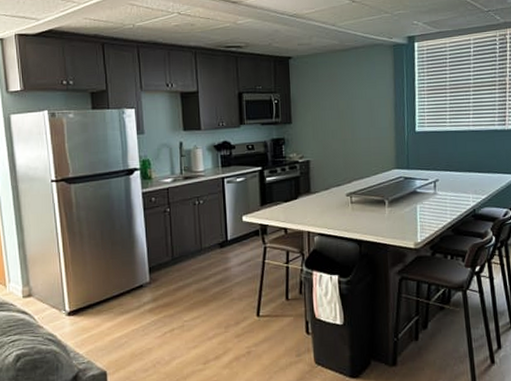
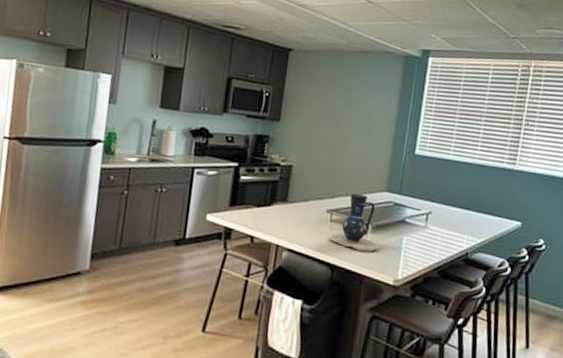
pitcher: none [352,174,397,224] -> present [329,193,379,252]

